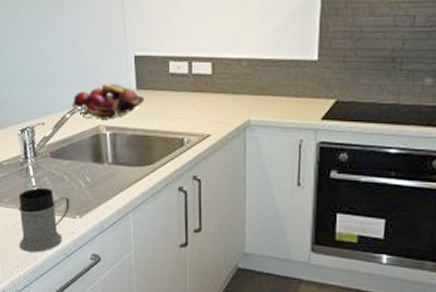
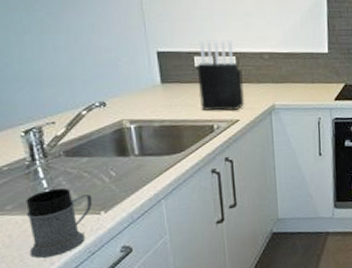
fruit basket: present [72,84,145,119] -> none [88,78,171,115]
knife block: none [171,43,218,123] -> present [196,39,246,111]

